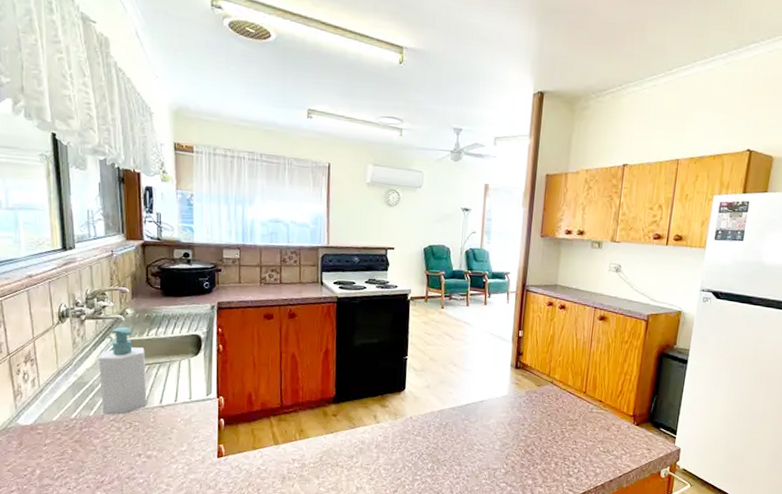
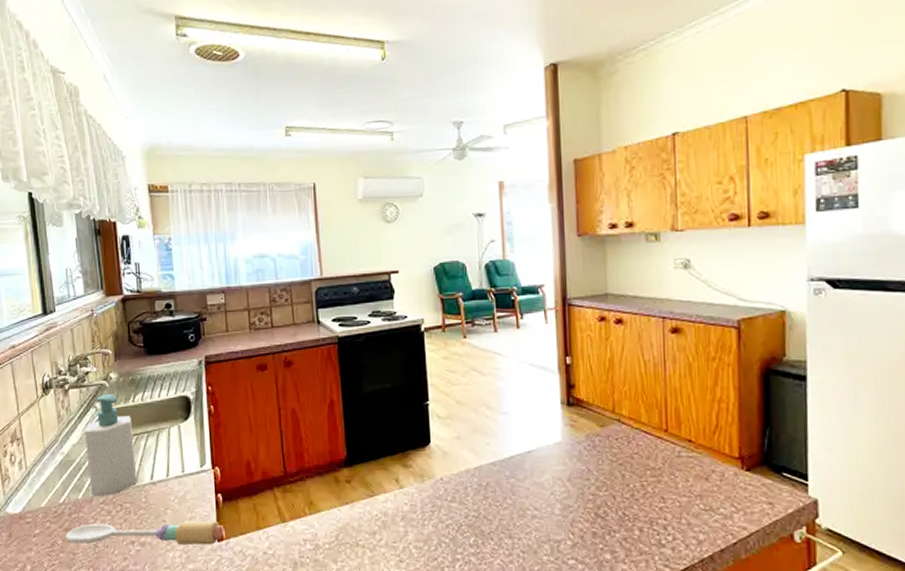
spoon: none [76,437,223,460] -> present [66,521,224,545]

